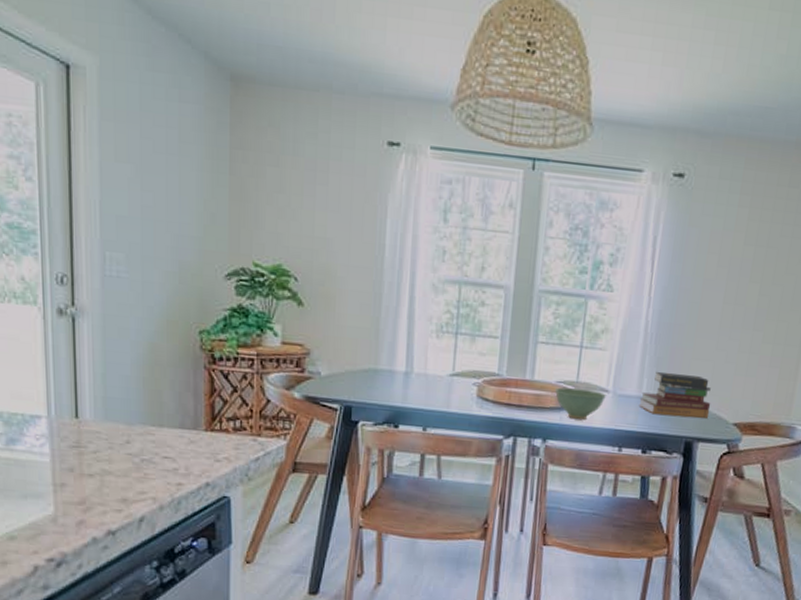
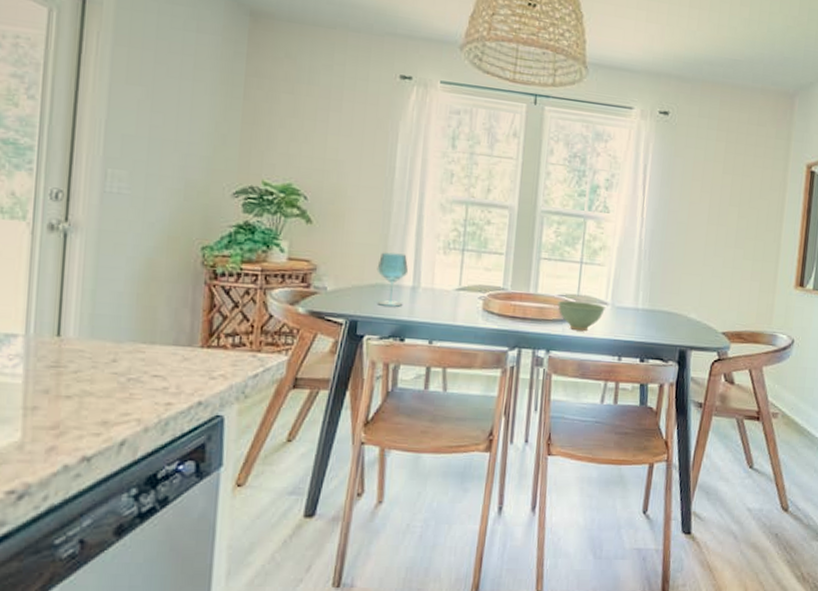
wine glass: none [369,336,401,393] -> present [376,252,409,308]
books: present [638,371,711,419] -> none [635,285,701,328]

